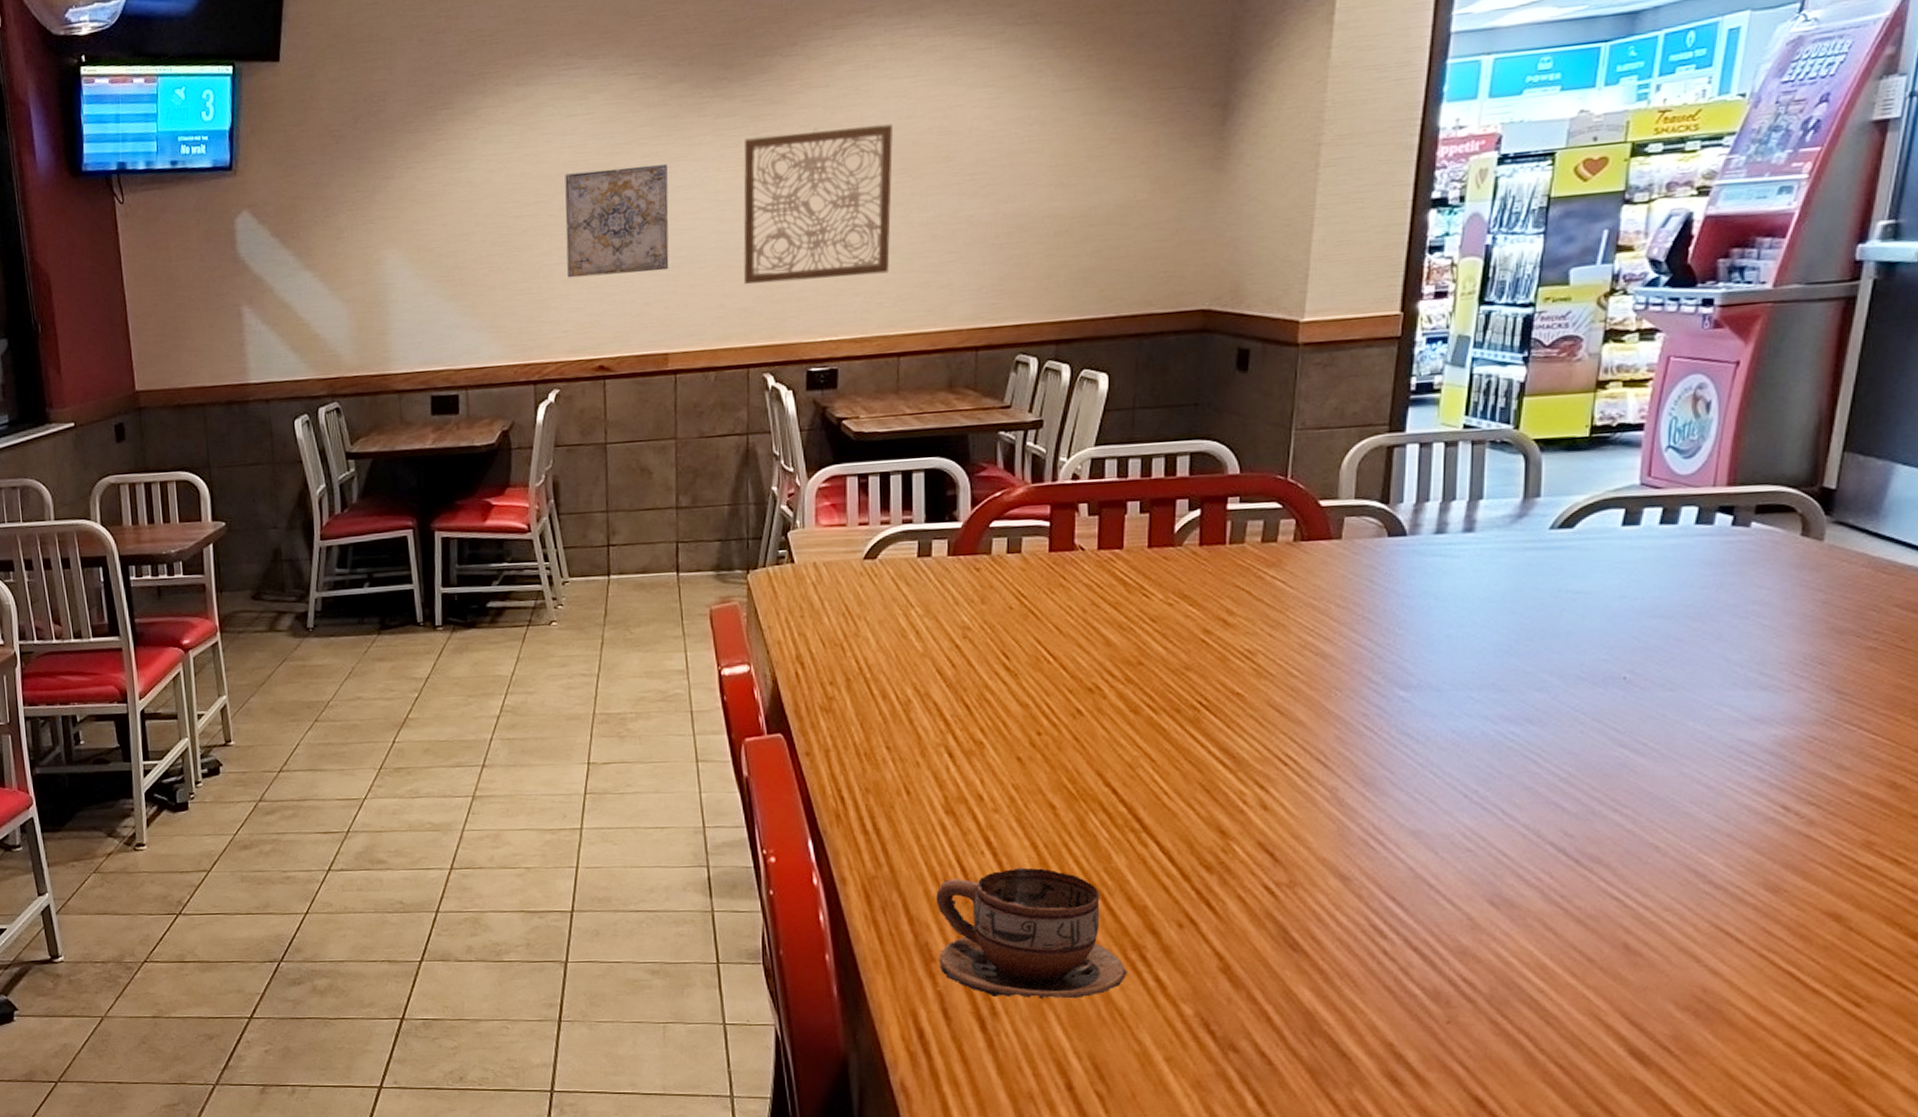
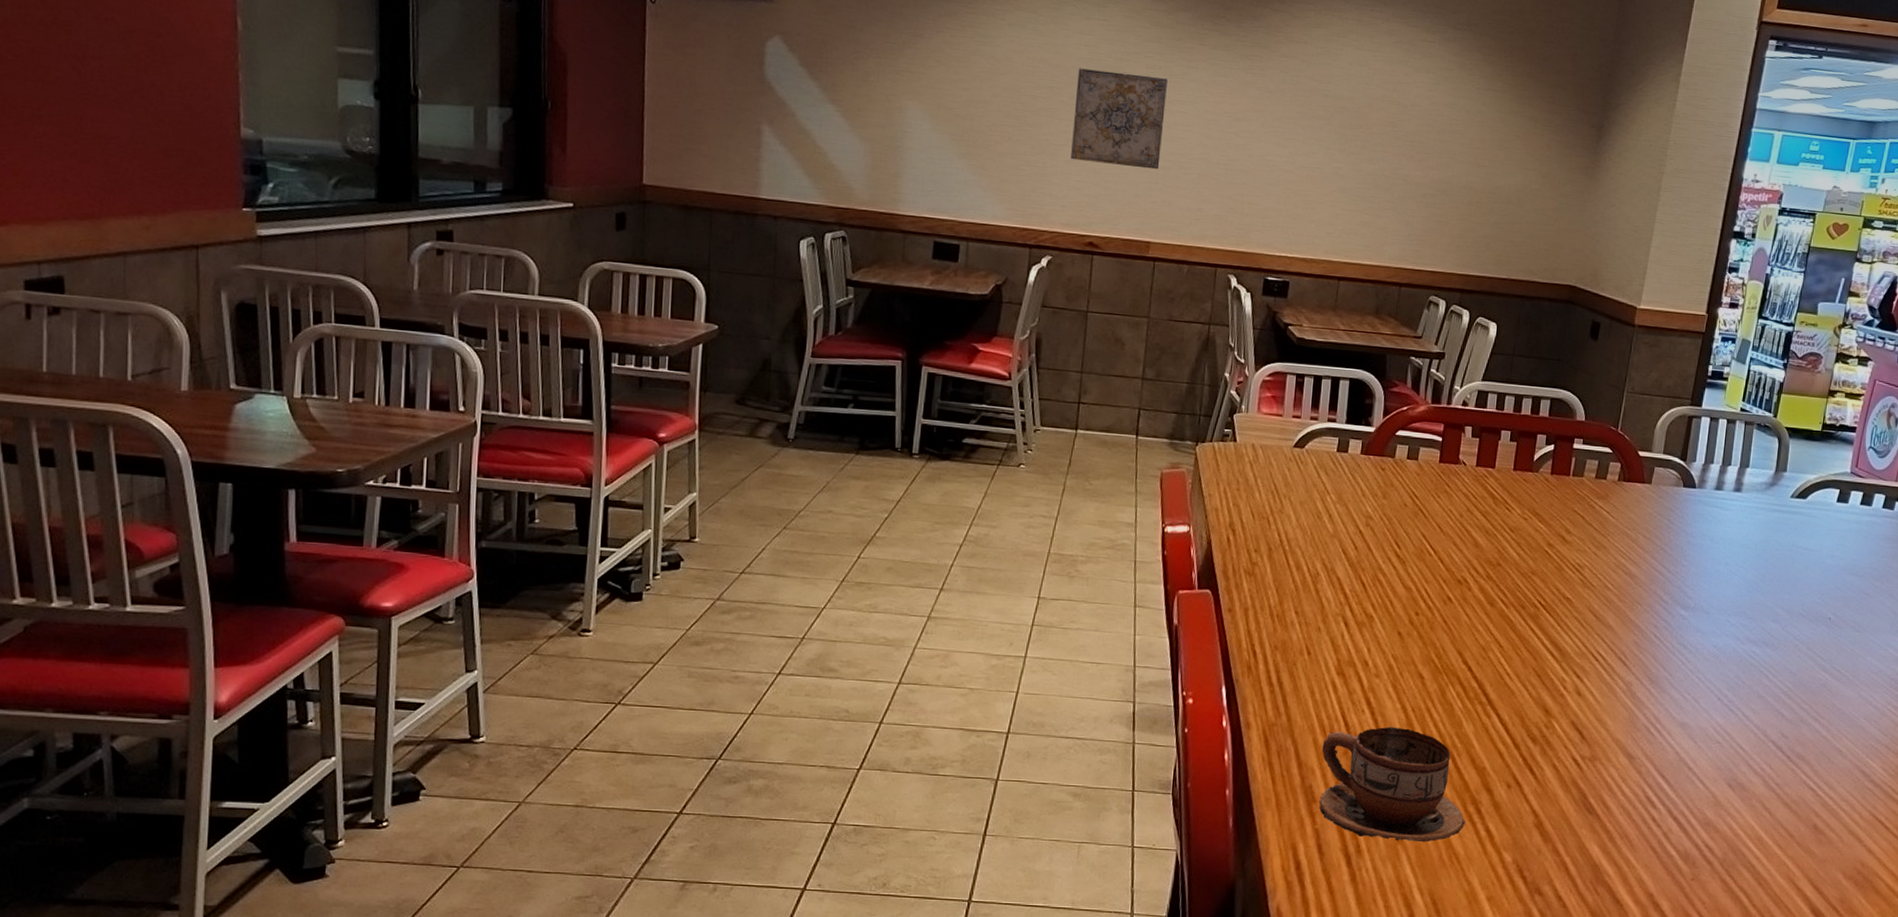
wall art: present [743,124,893,285] -> none [1221,72,1353,209]

